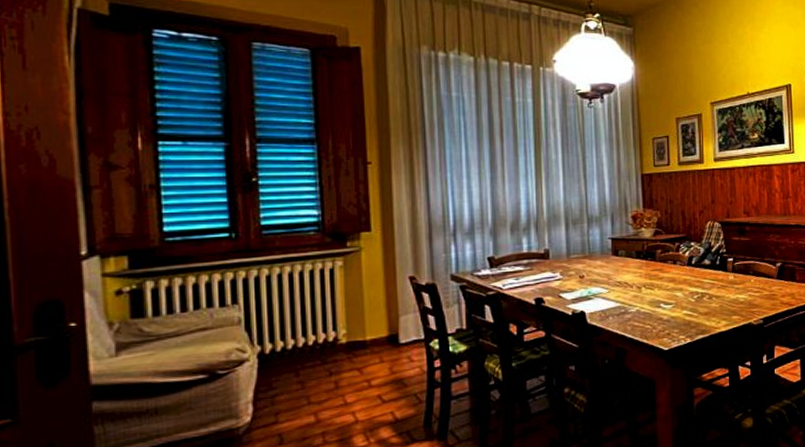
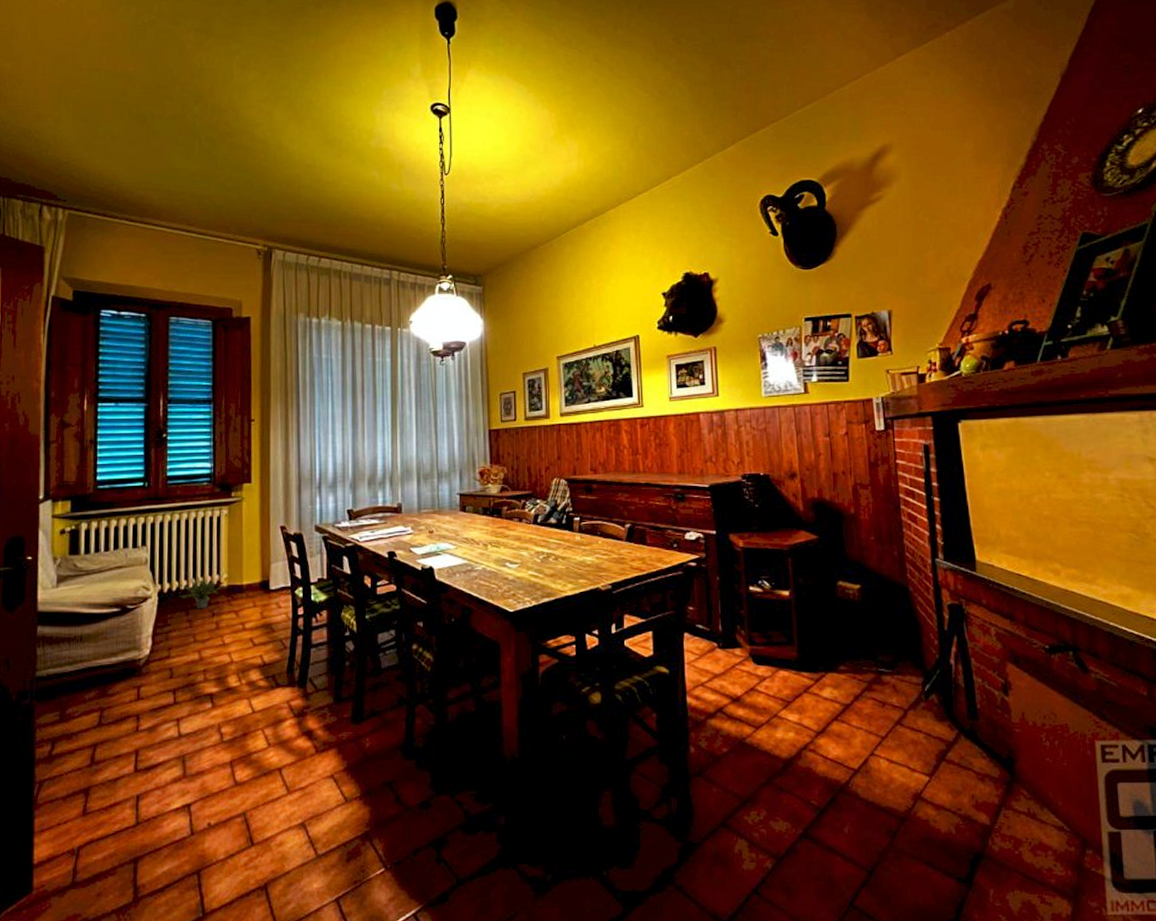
potted plant: none [279,329,349,370] -> present [175,572,229,609]

